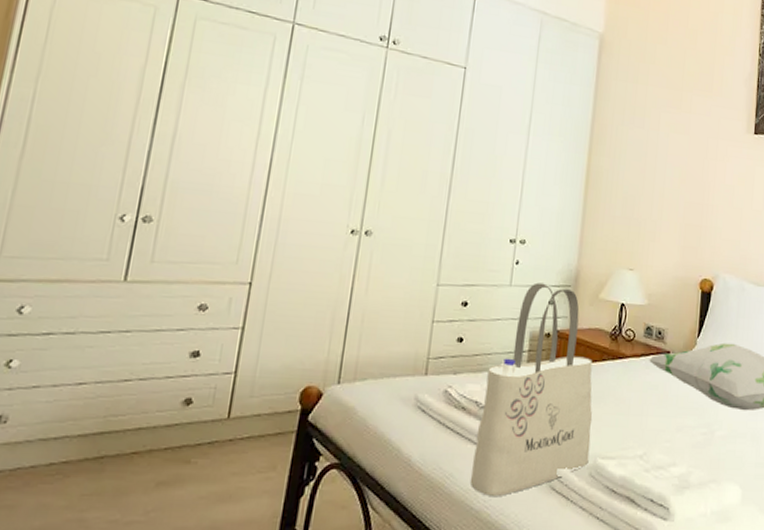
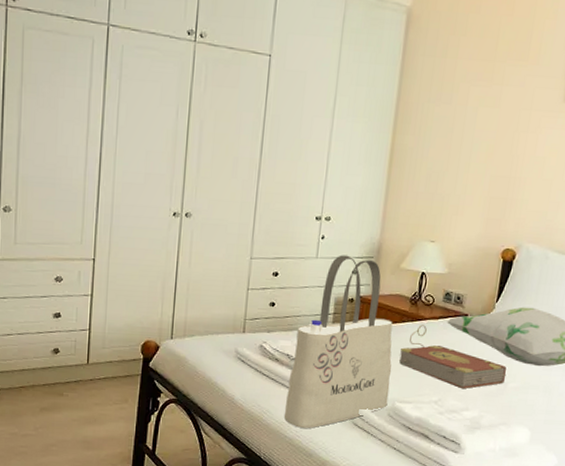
book: none [600,363,713,439] -> present [399,325,507,389]

